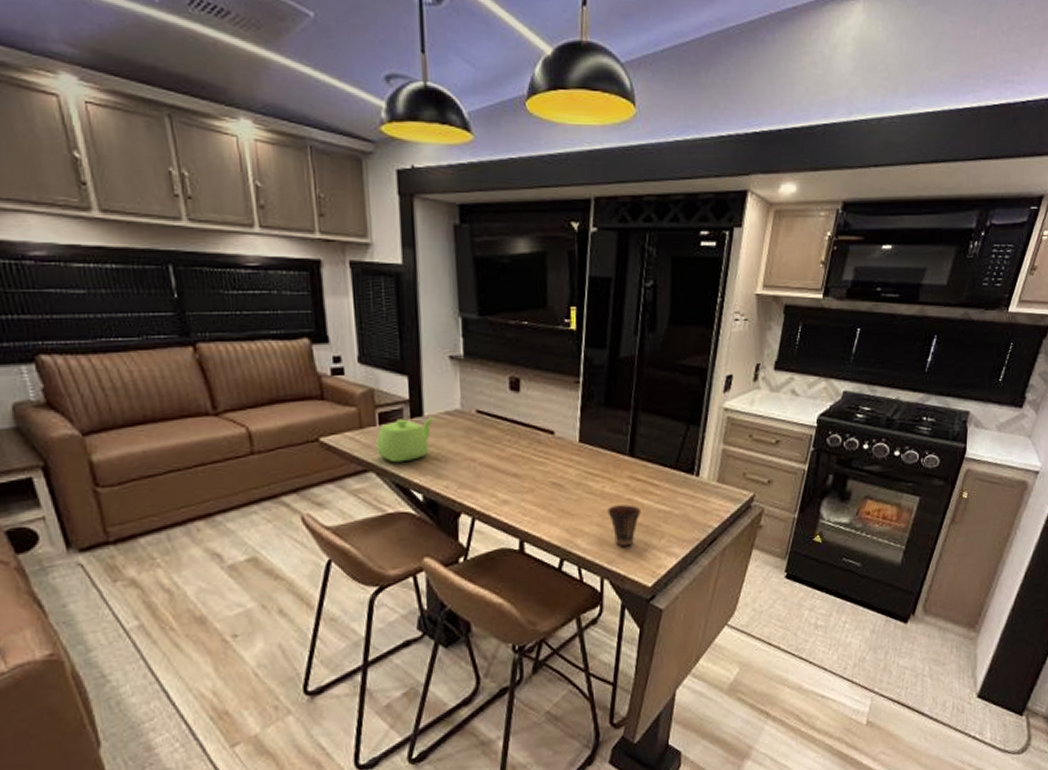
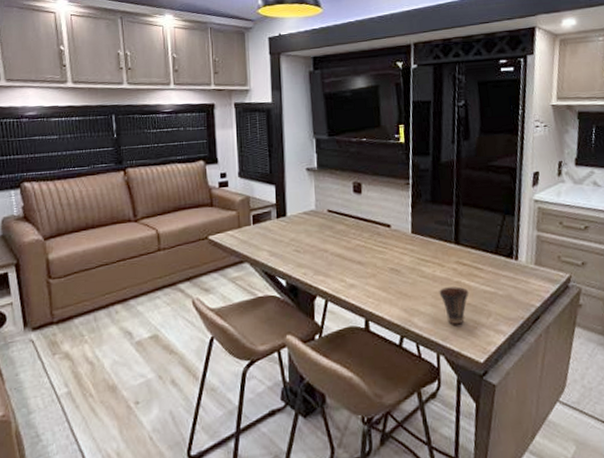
teapot: present [376,417,436,463] -> none [251,217,296,255]

